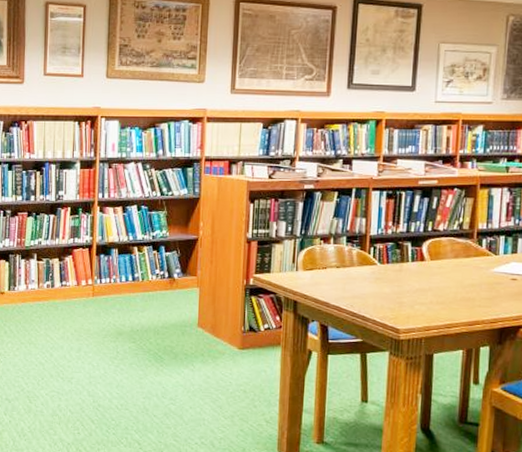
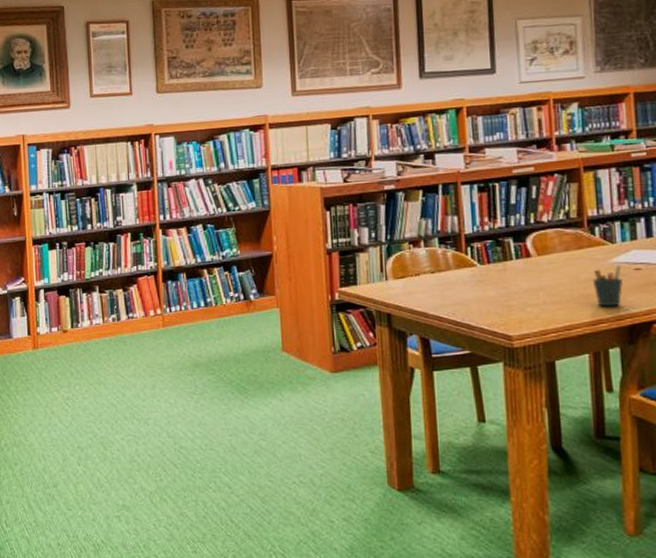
pen holder: none [474,274,501,311] -> present [592,265,623,307]

